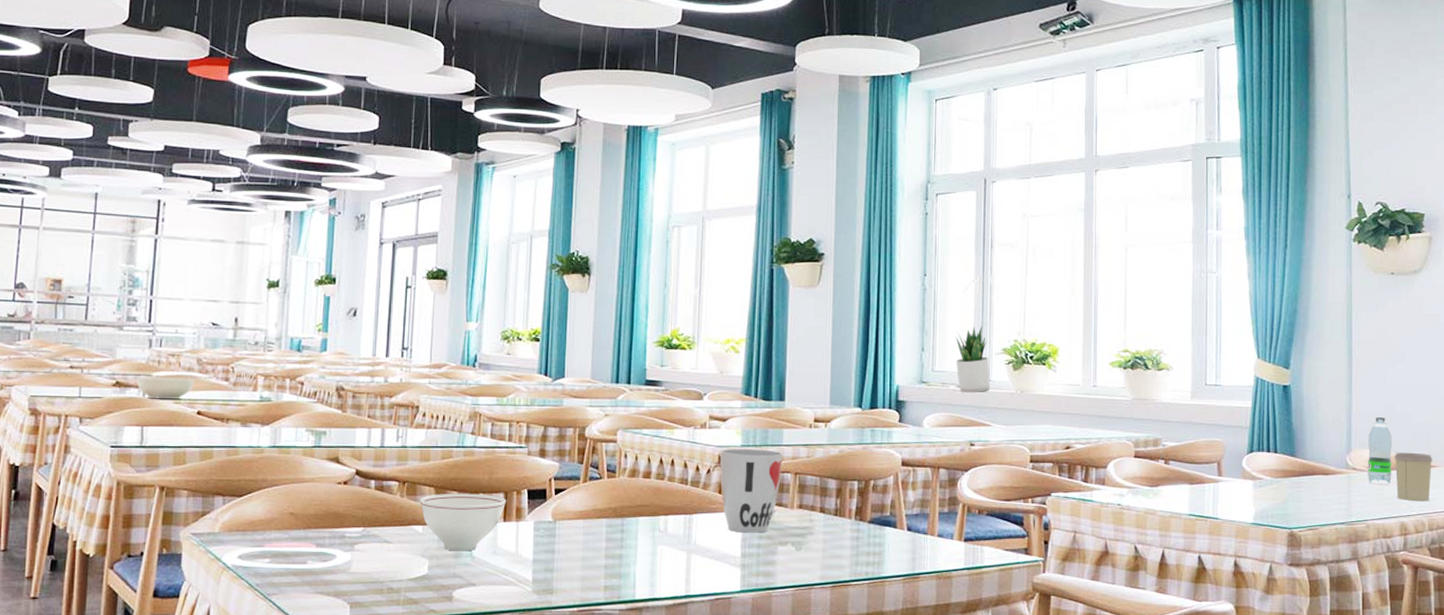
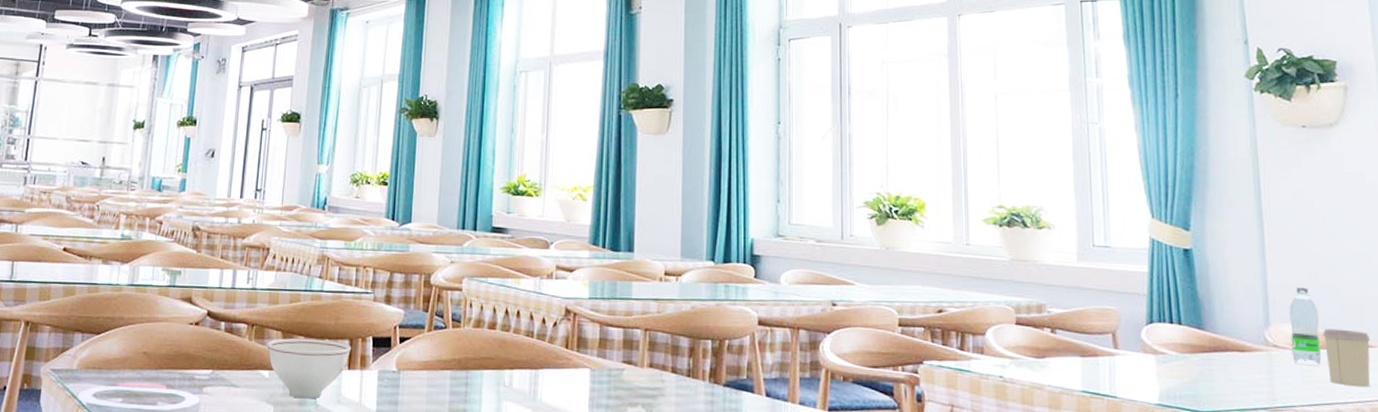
bowl: present [136,377,195,400] -> none [10,213,63,236]
cup: present [720,448,783,533] -> none [567,301,632,392]
planter: present [955,326,990,393] -> none [813,177,852,249]

